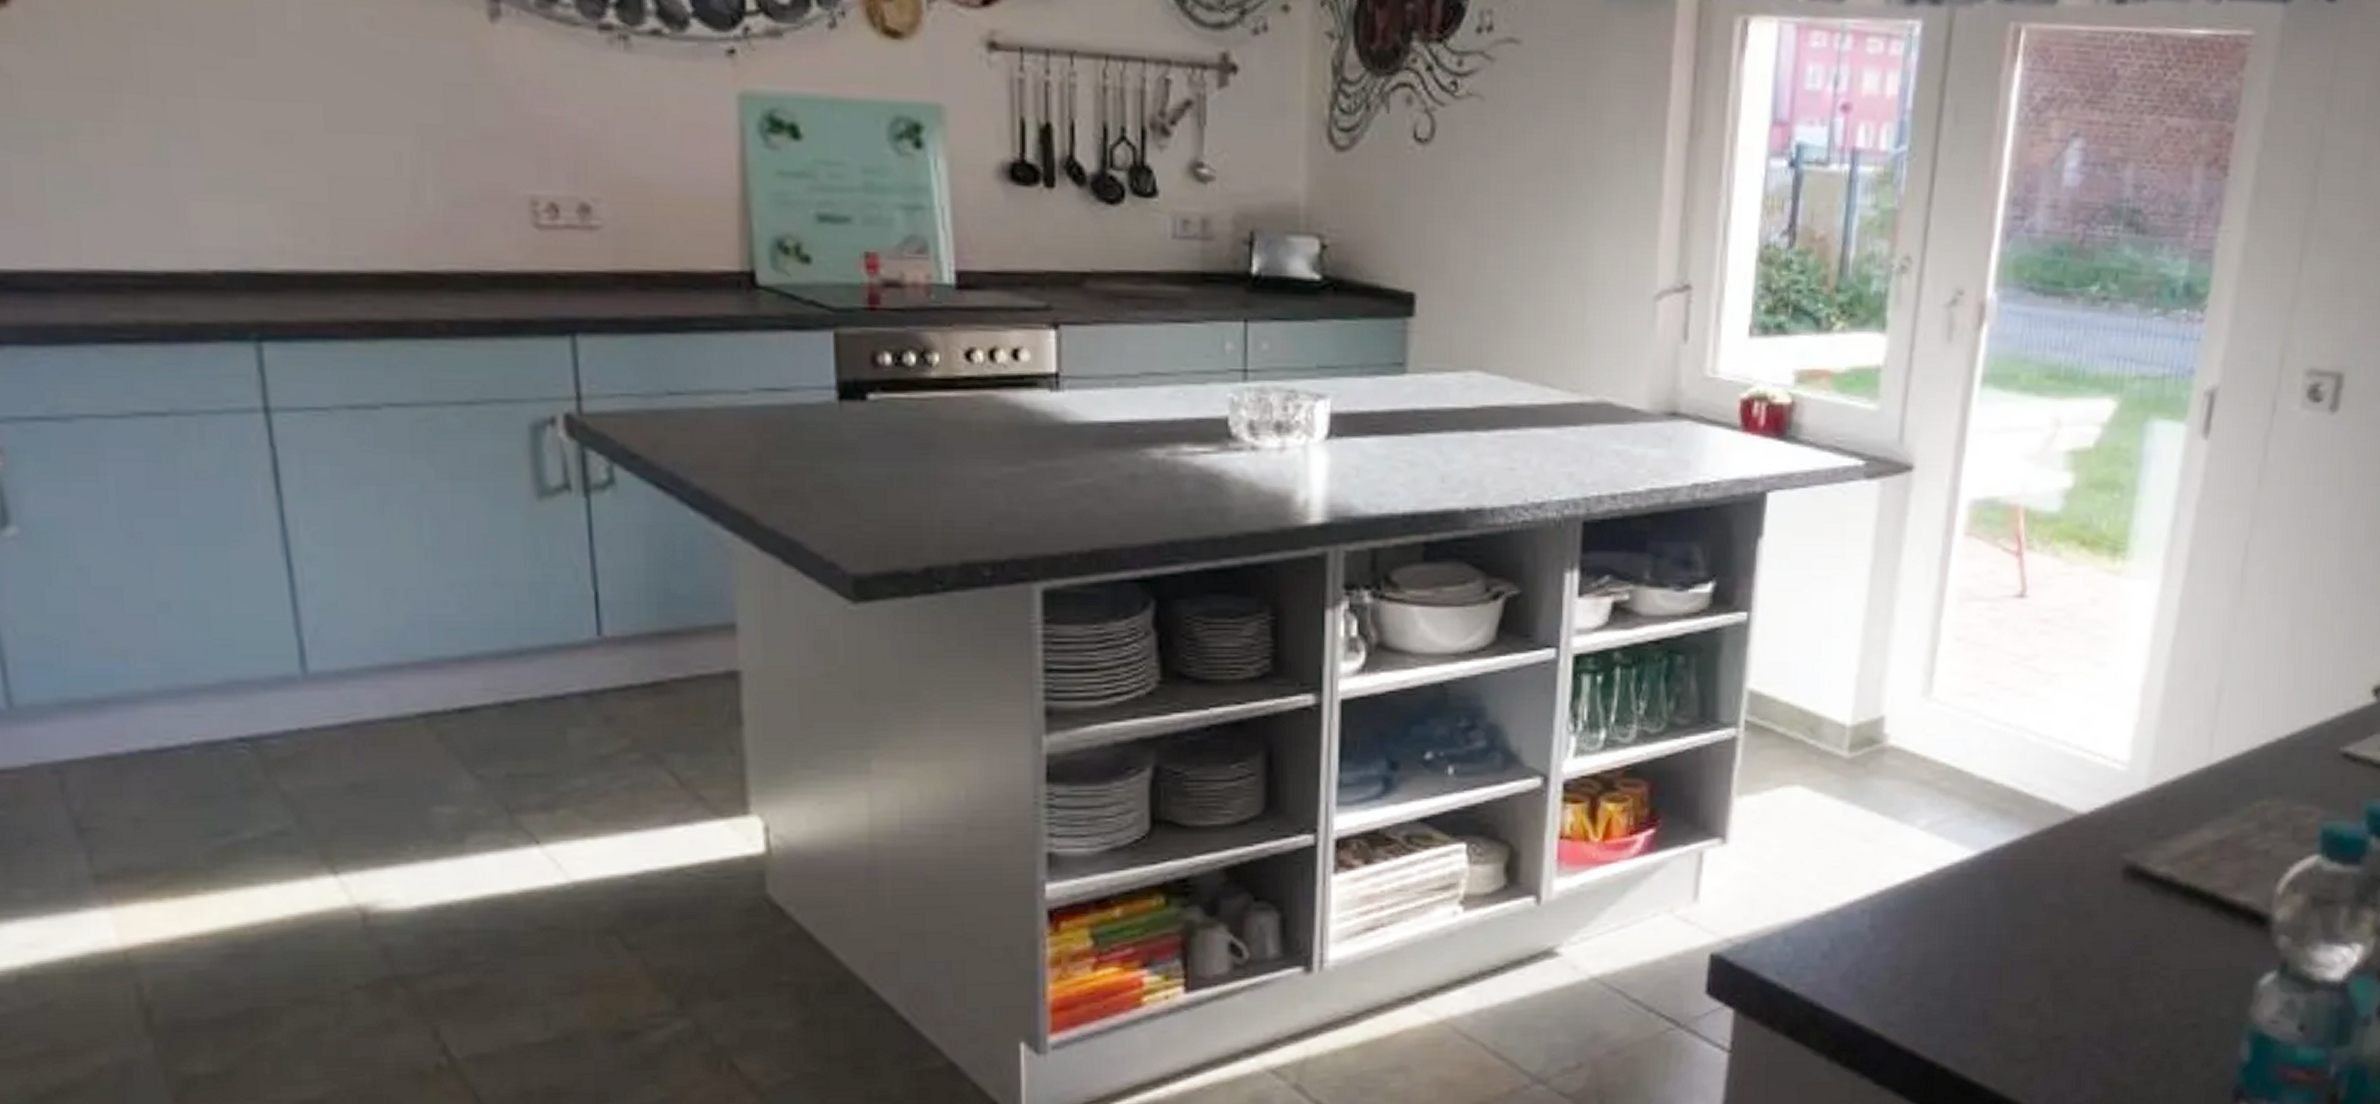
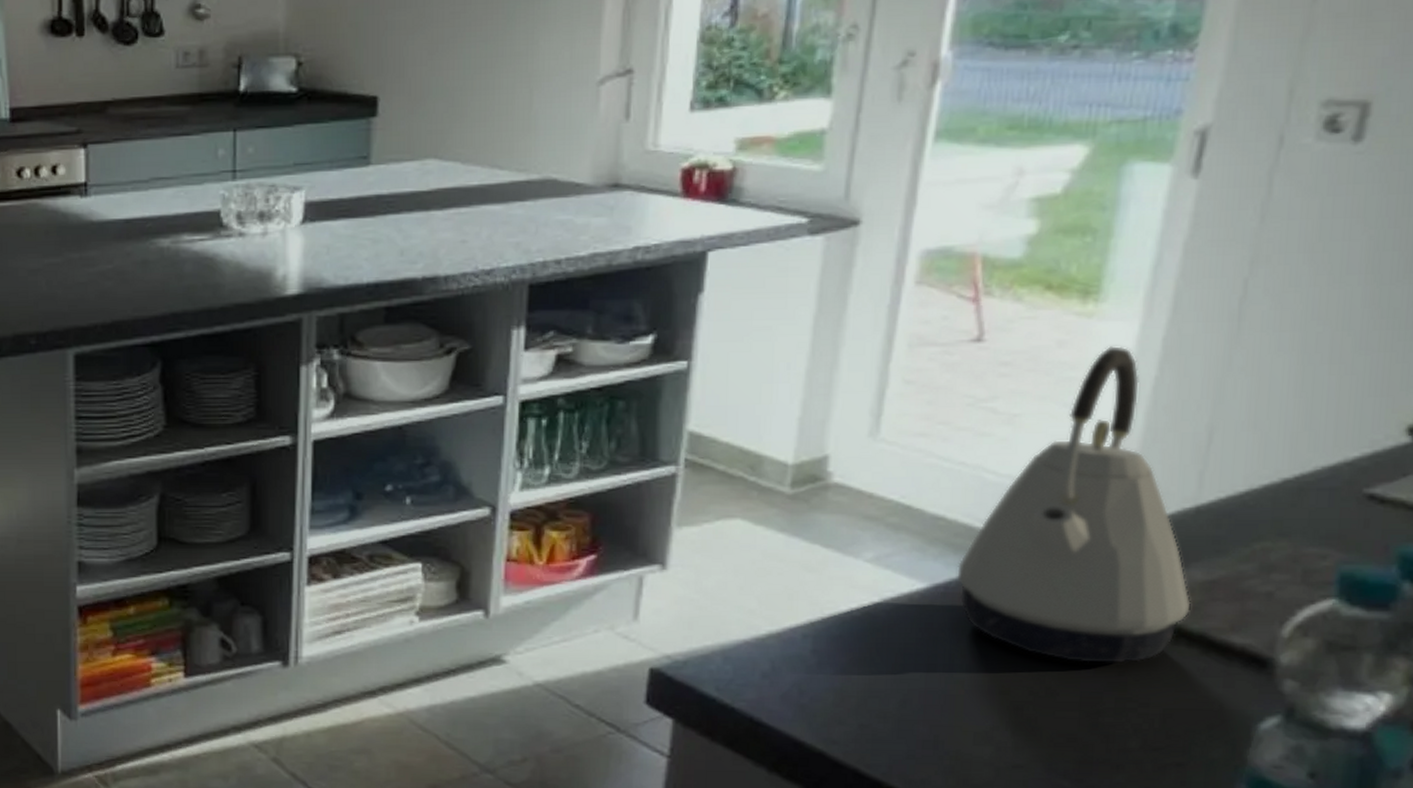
kettle: none [2002,605,2204,928] -> present [956,346,1191,665]

